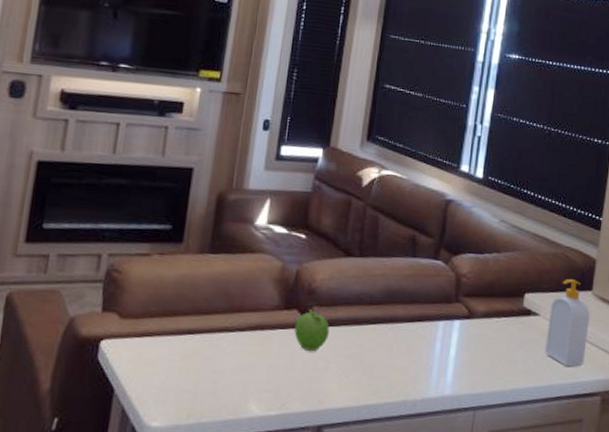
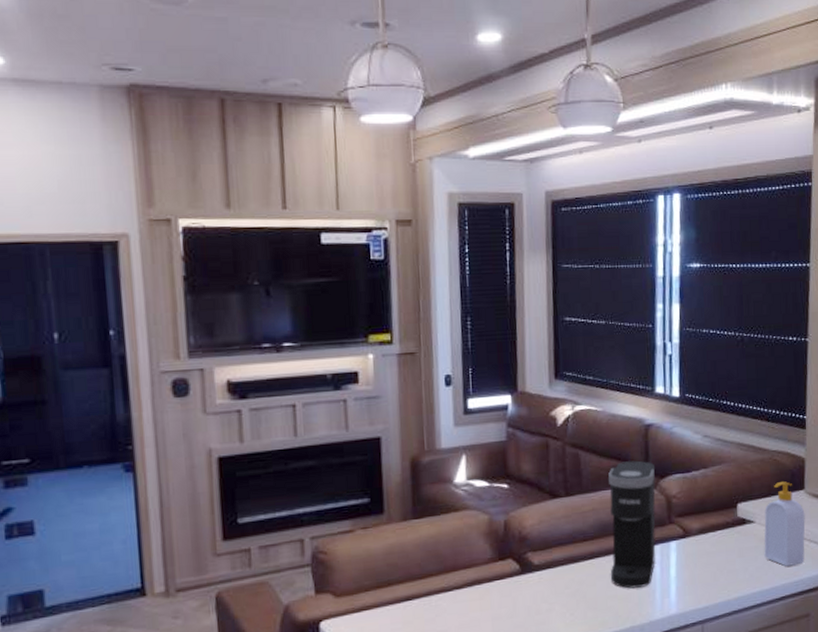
fruit: present [294,308,330,352] -> none [512,555,547,597]
coffee maker: none [390,232,450,362] -> present [608,460,656,589]

